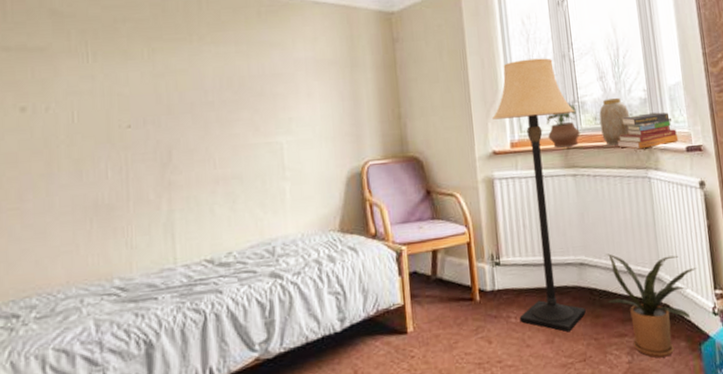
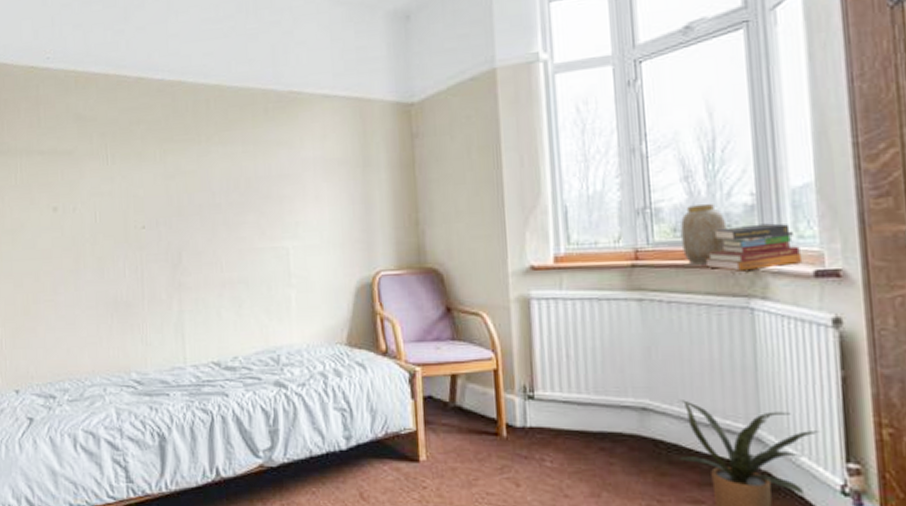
lamp: present [492,58,586,332] -> none [532,153,647,488]
potted plant: present [546,102,580,148] -> none [604,209,651,265]

